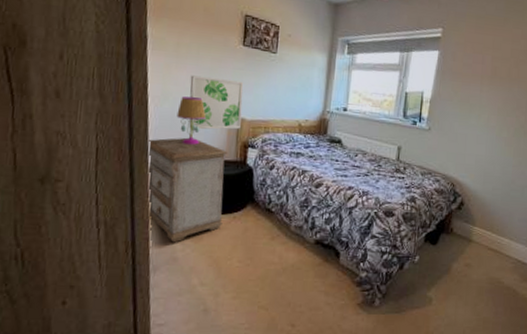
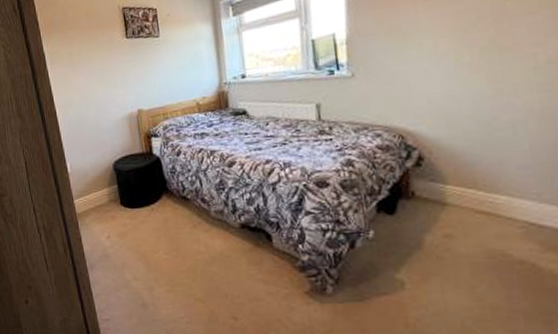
nightstand: present [146,137,227,243] -> none [61,138,142,241]
table lamp: present [177,96,206,145] -> none [81,98,107,145]
wall art: present [189,75,244,130] -> none [86,73,140,130]

